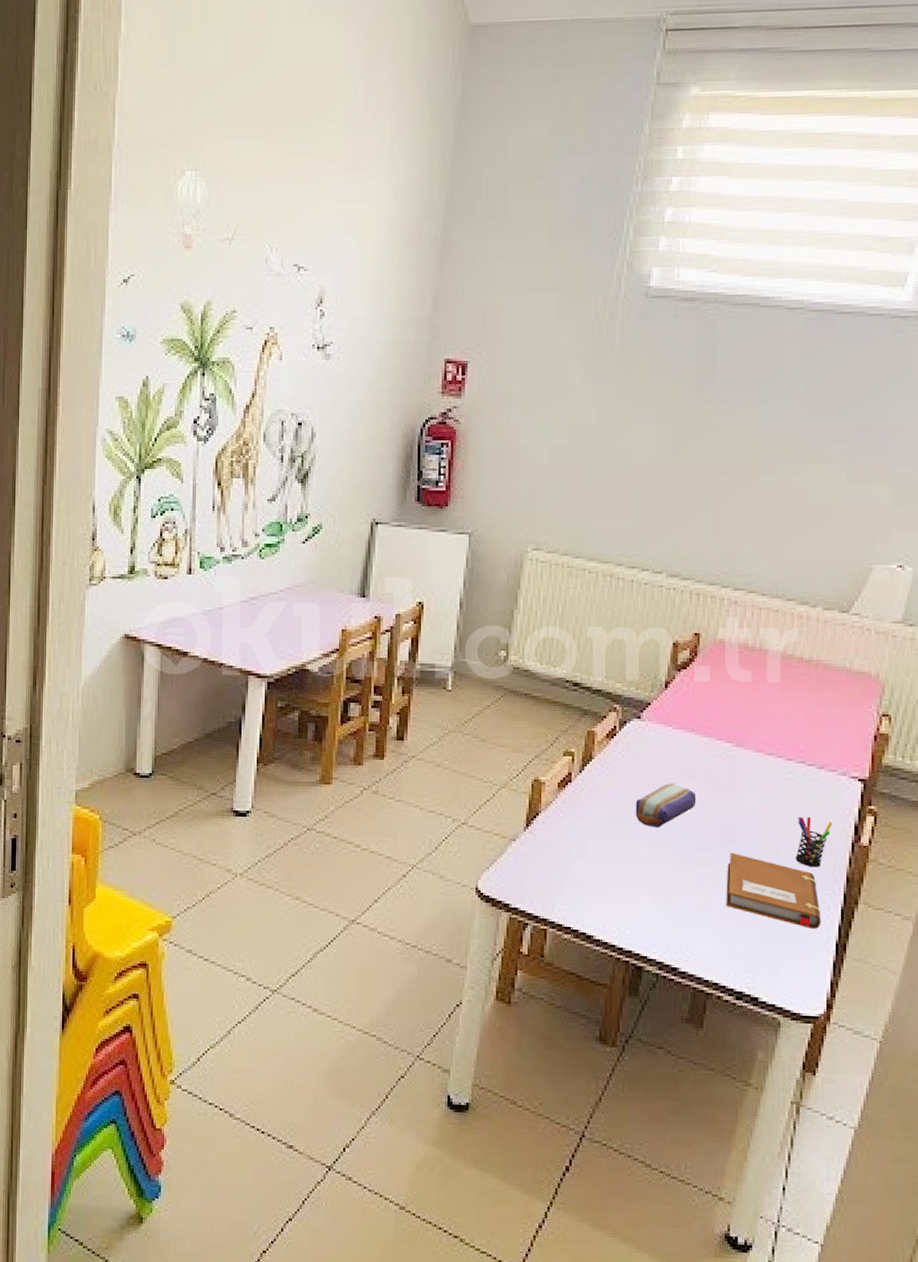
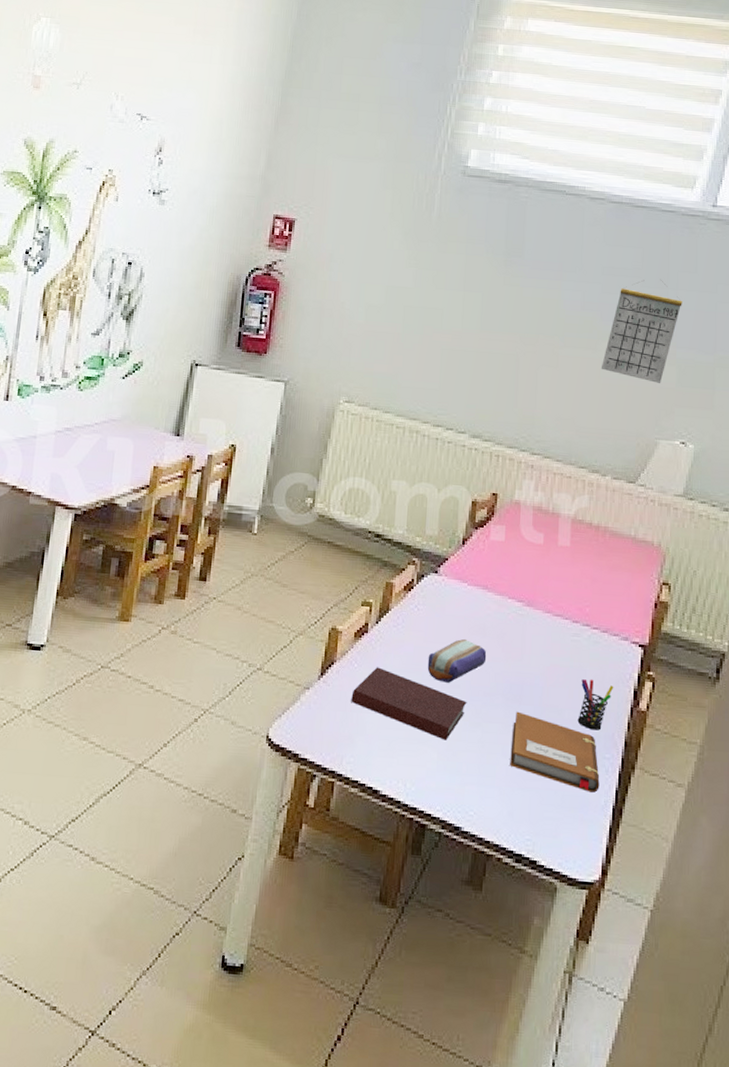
notebook: none [559,815,678,884] -> present [351,667,467,741]
calendar: none [806,391,895,504] -> present [601,279,682,383]

